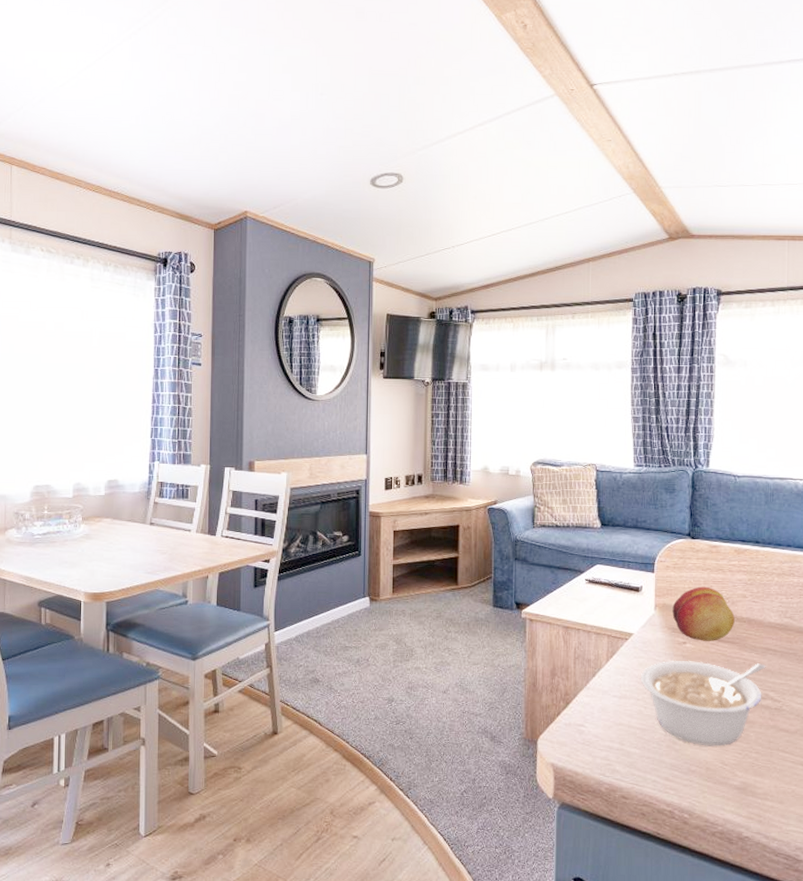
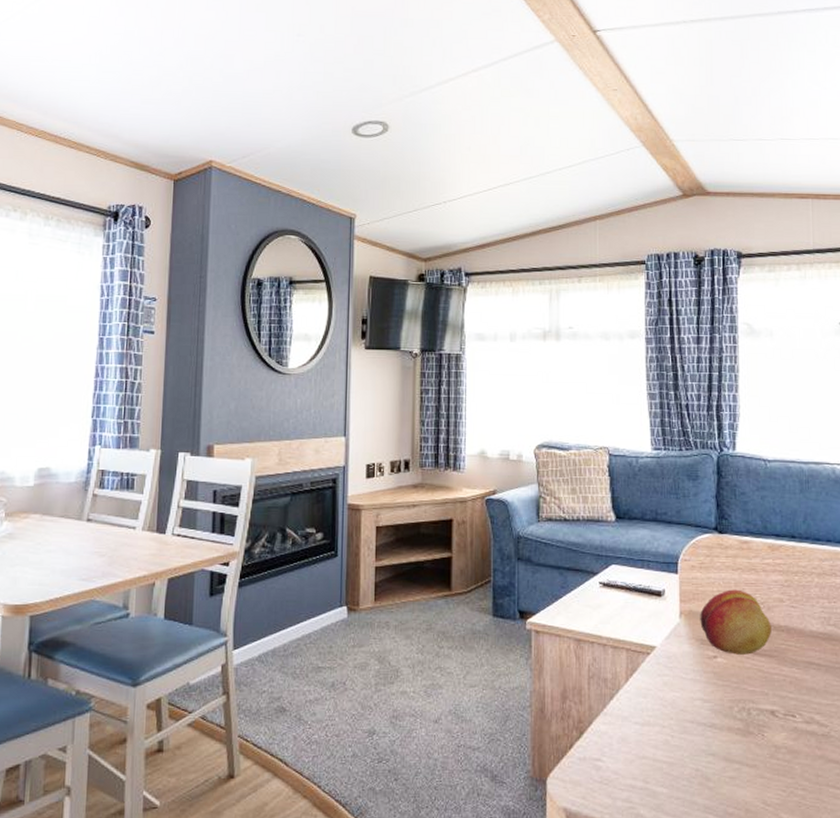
legume: present [640,660,766,747] -> none [665,677,810,783]

